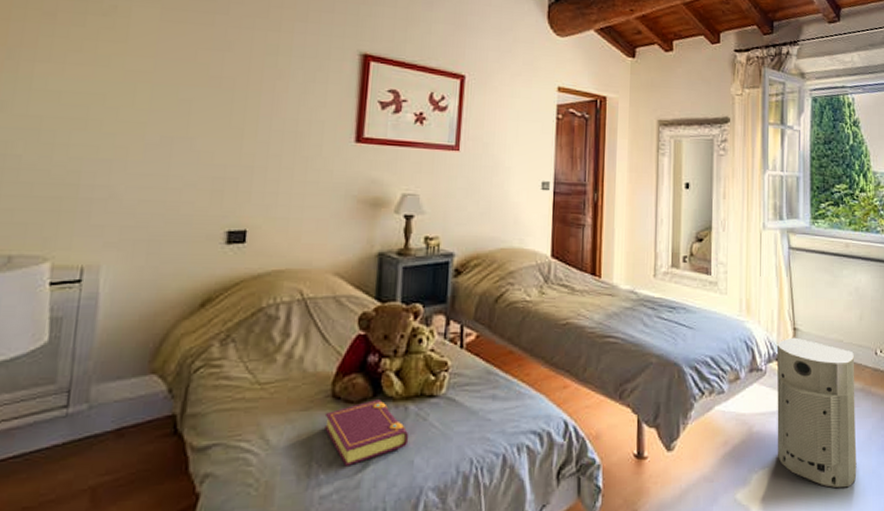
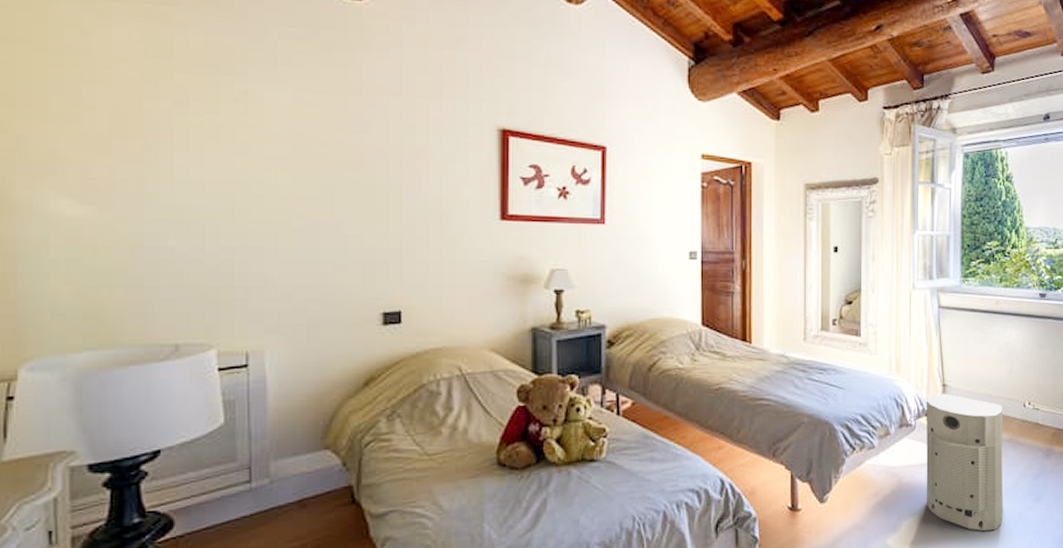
book: present [324,400,409,467] -> none [492,465,574,527]

